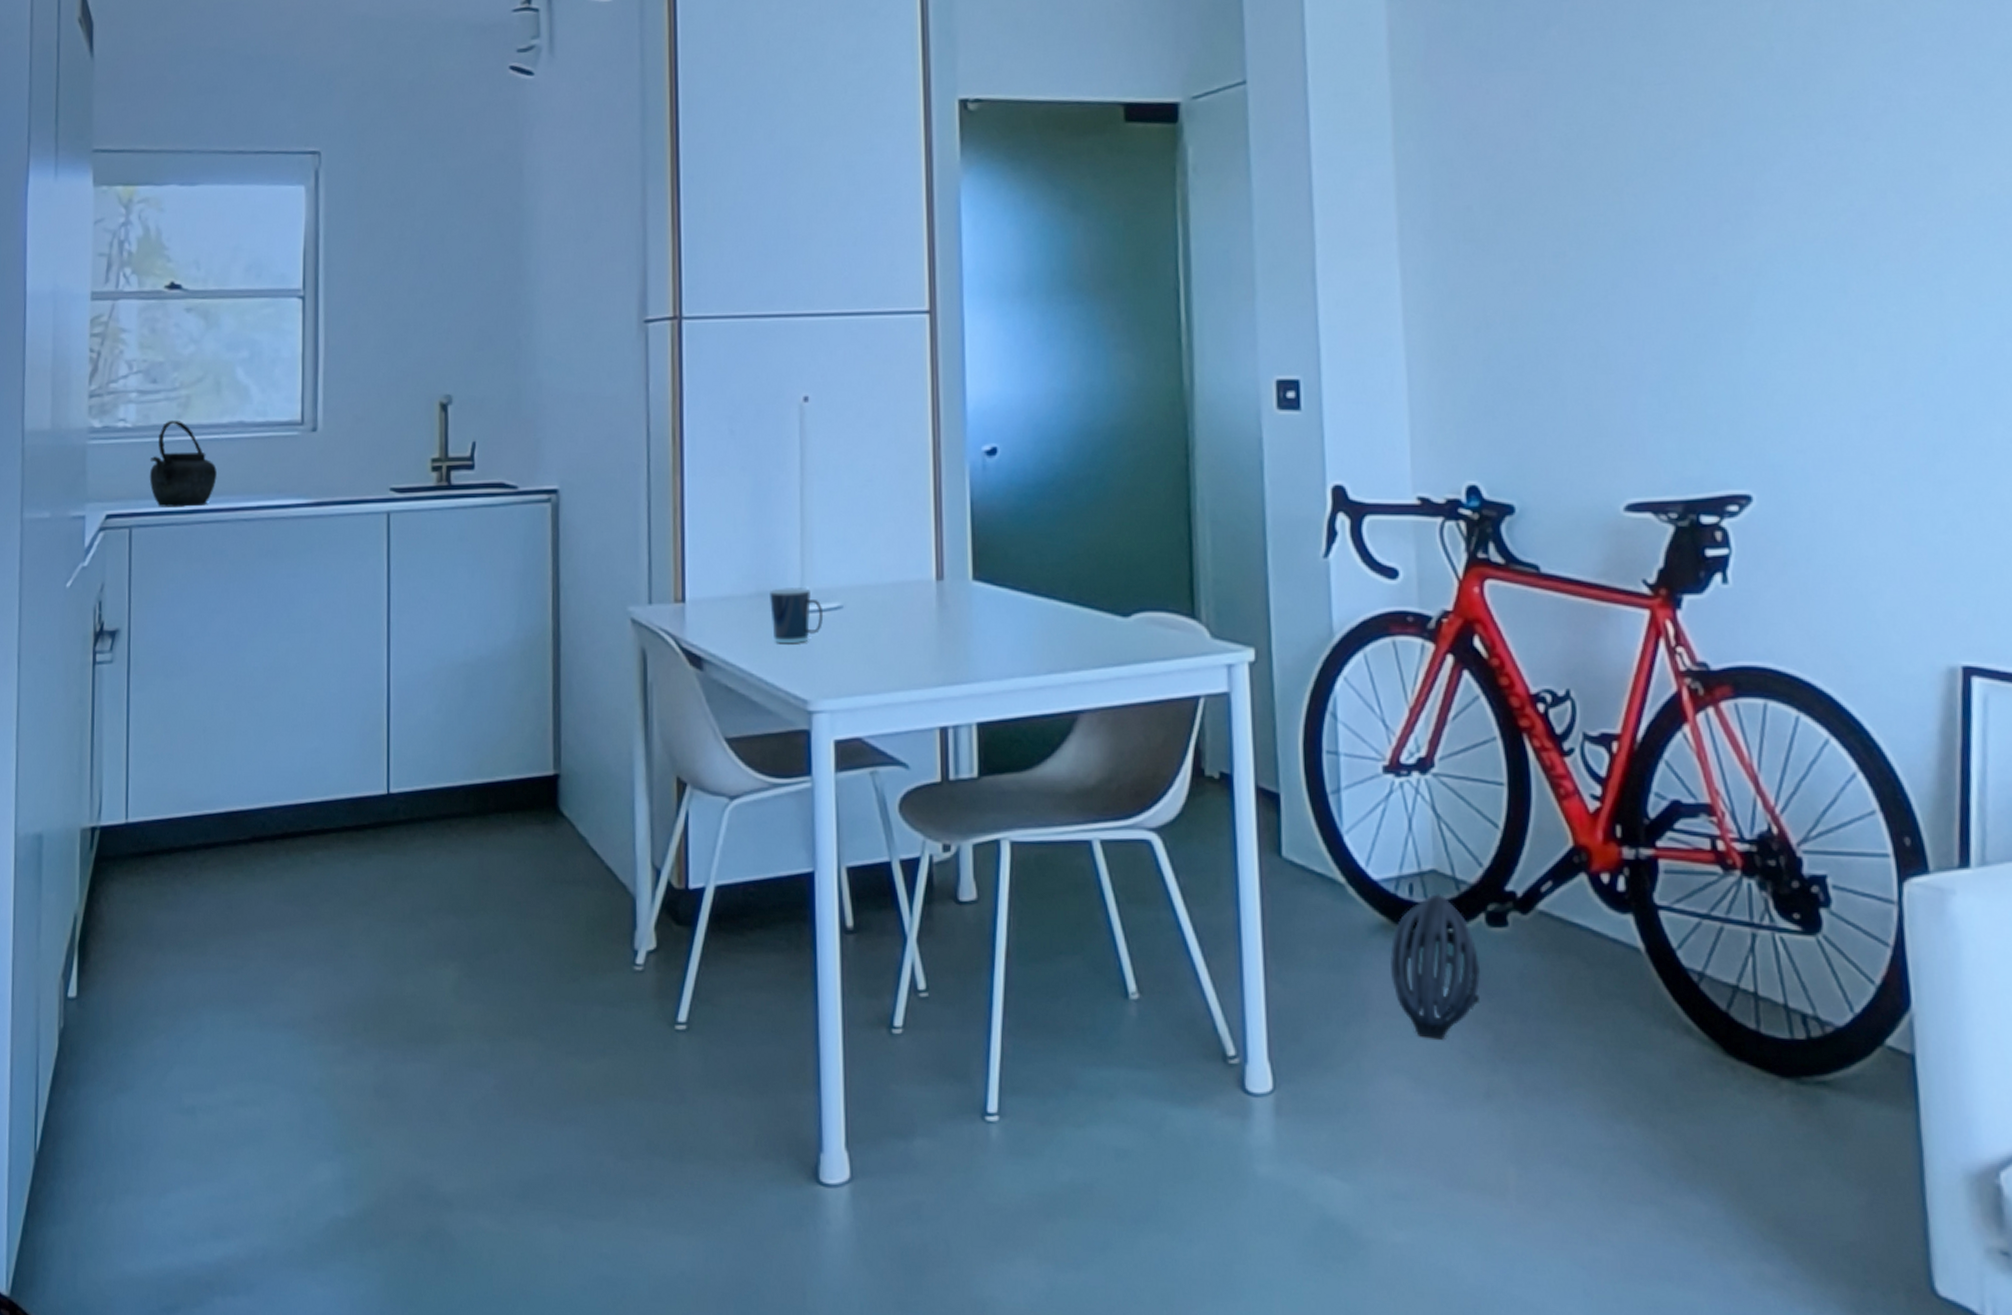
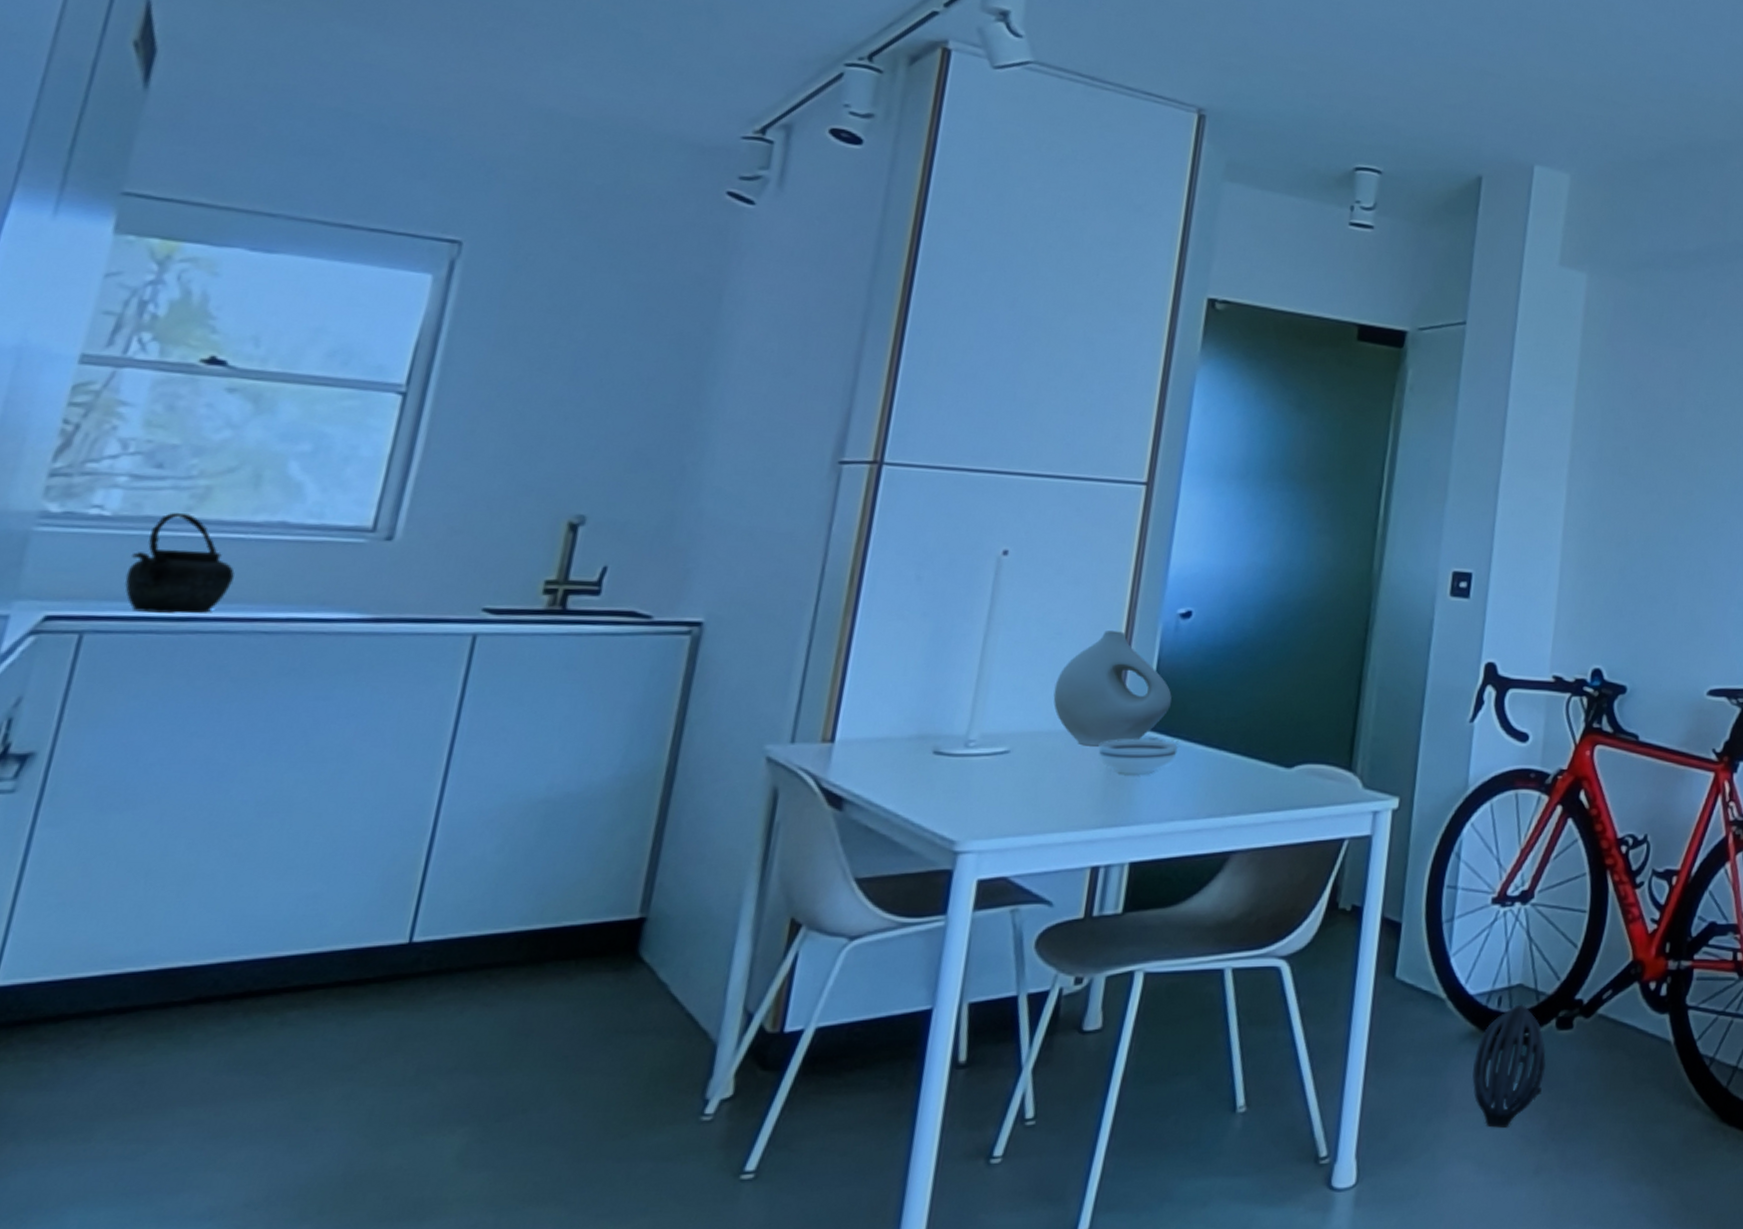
mug: present [770,588,824,644] -> none [928,731,988,786]
vase: none [874,474,992,599] -> present [1053,631,1173,746]
bowl: none [927,590,1006,629] -> present [1098,739,1178,776]

